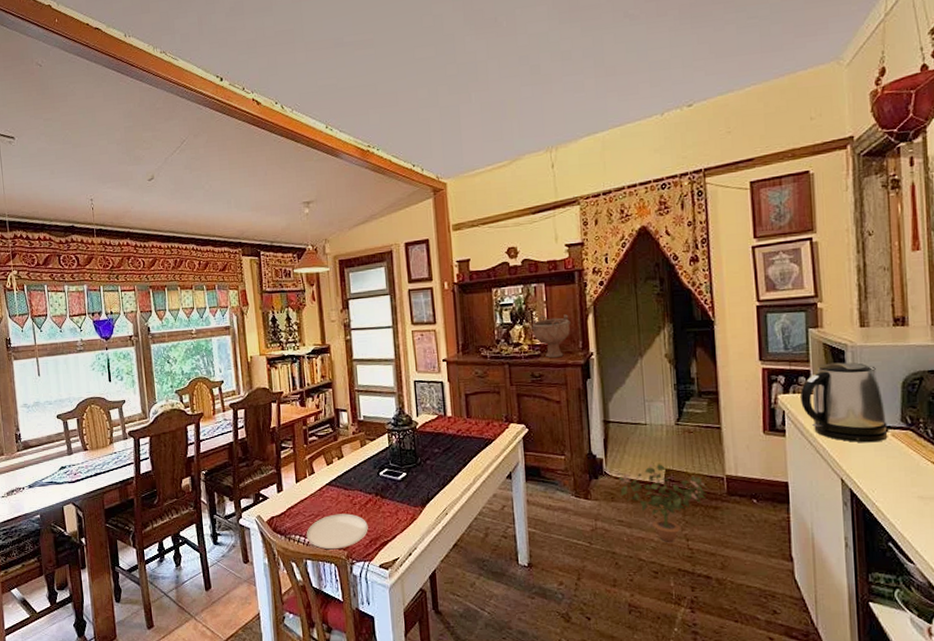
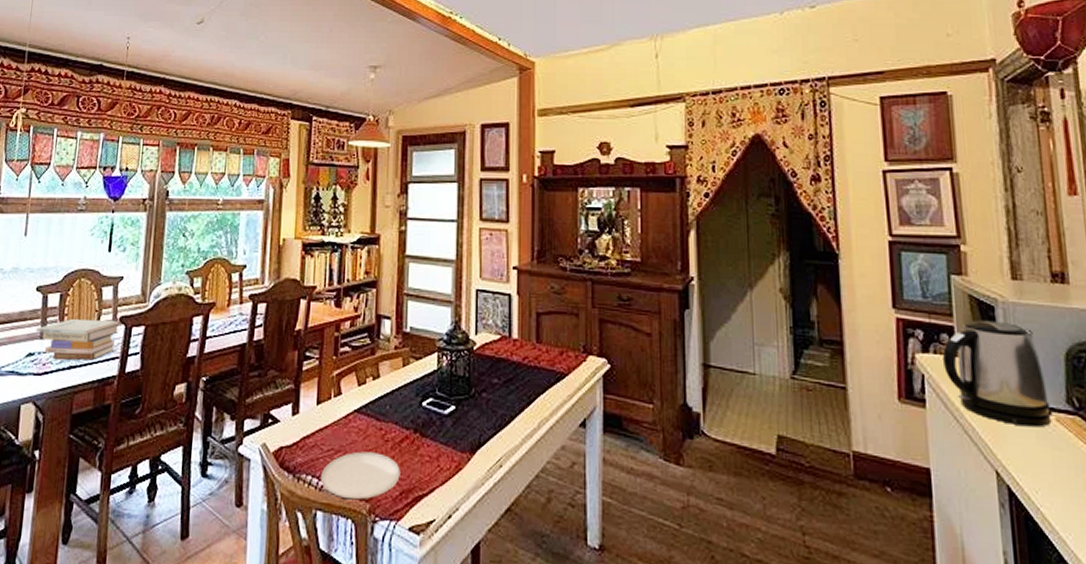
books: none [63,435,129,470] -> present [36,318,119,361]
decorative bowl: present [531,313,571,358] -> none [621,225,669,279]
potted plant: present [616,462,707,542] -> none [716,423,829,535]

